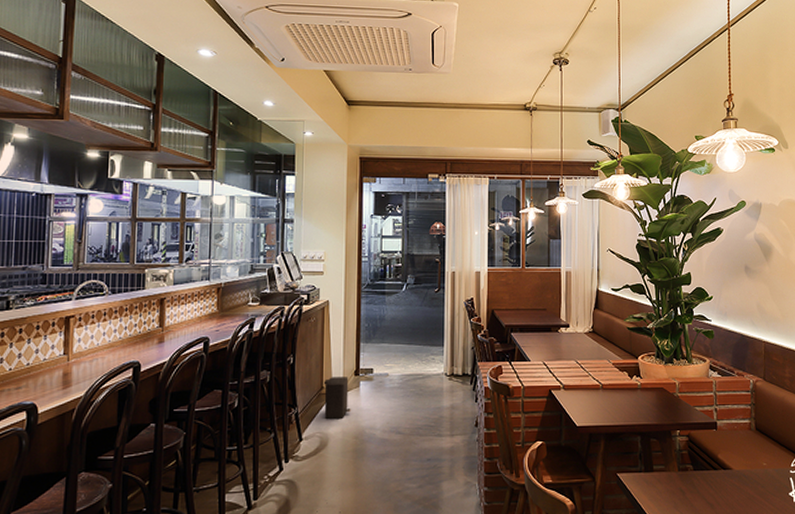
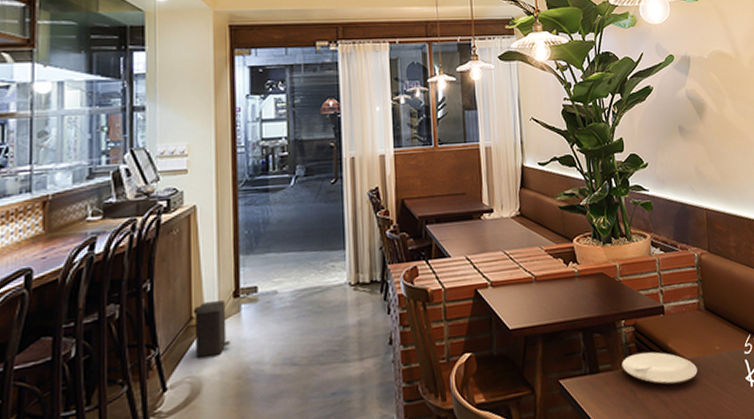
plate: none [674,459,744,490] -> present [621,351,698,385]

